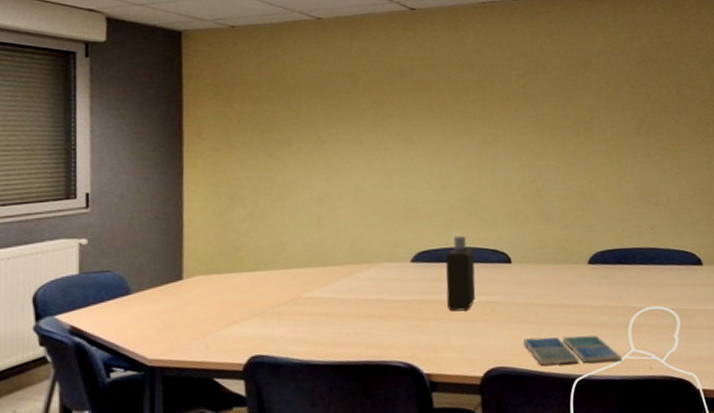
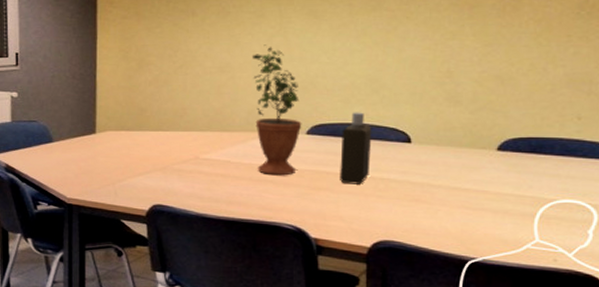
potted plant: none [351,172,406,309] -> present [251,44,302,176]
drink coaster: present [524,334,621,365] -> none [416,216,522,251]

